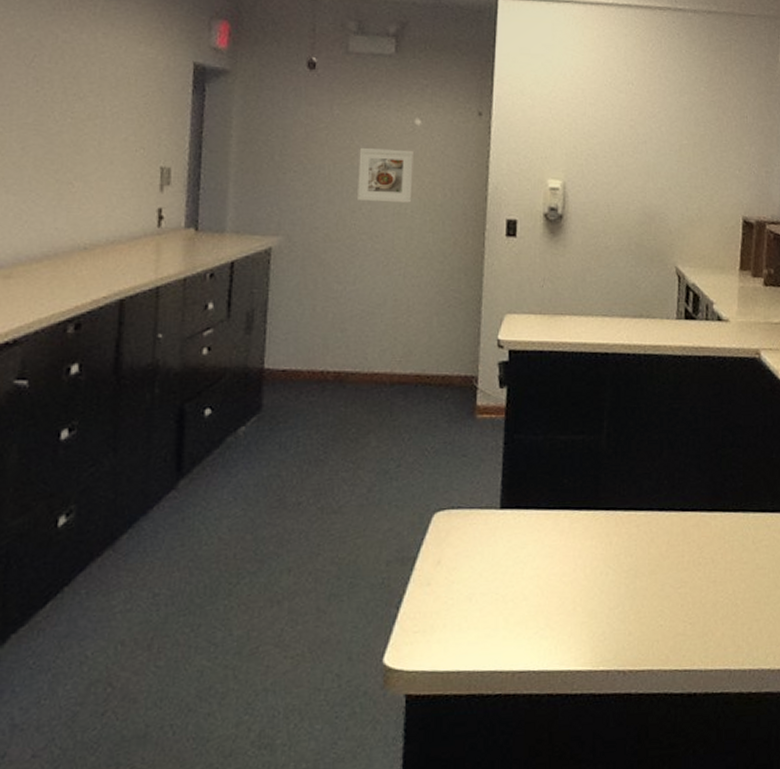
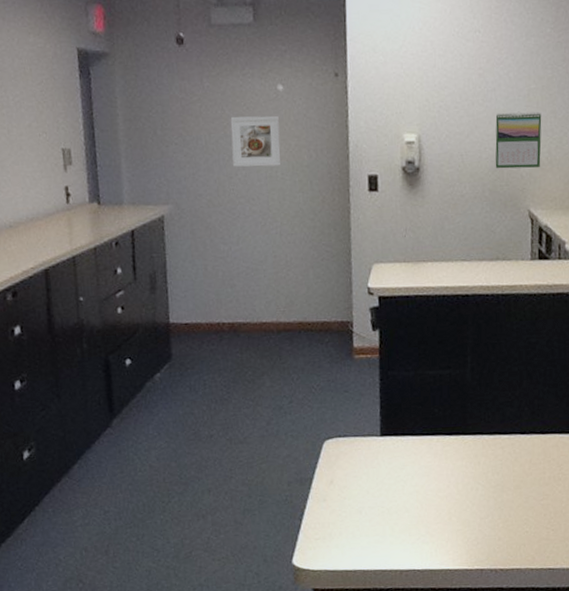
calendar: none [643,166,693,225] -> present [495,111,542,169]

